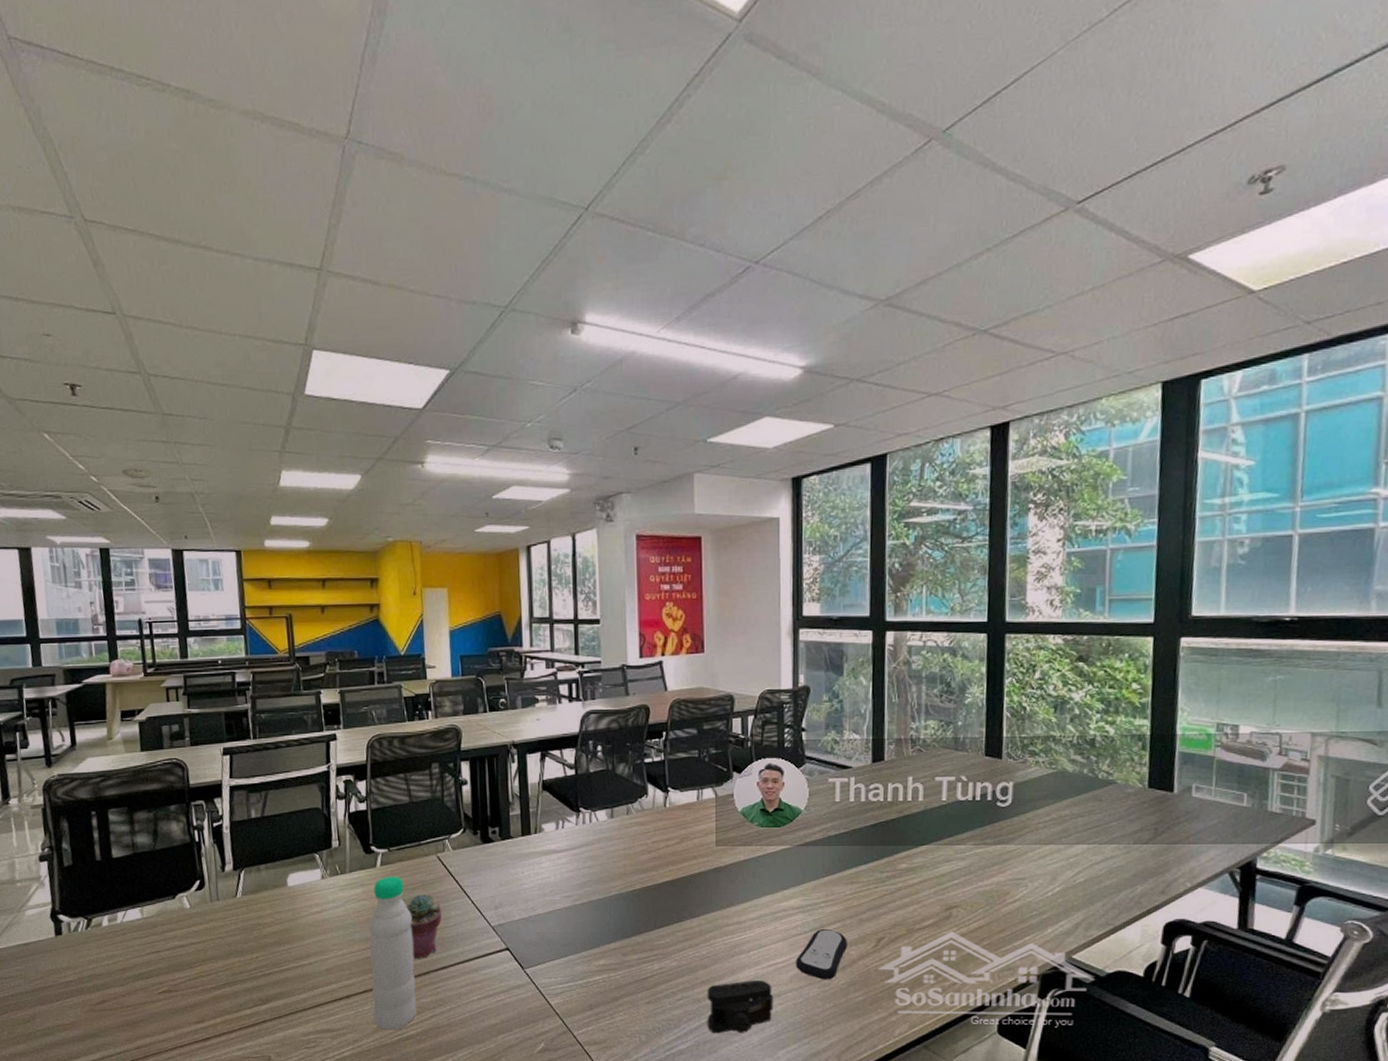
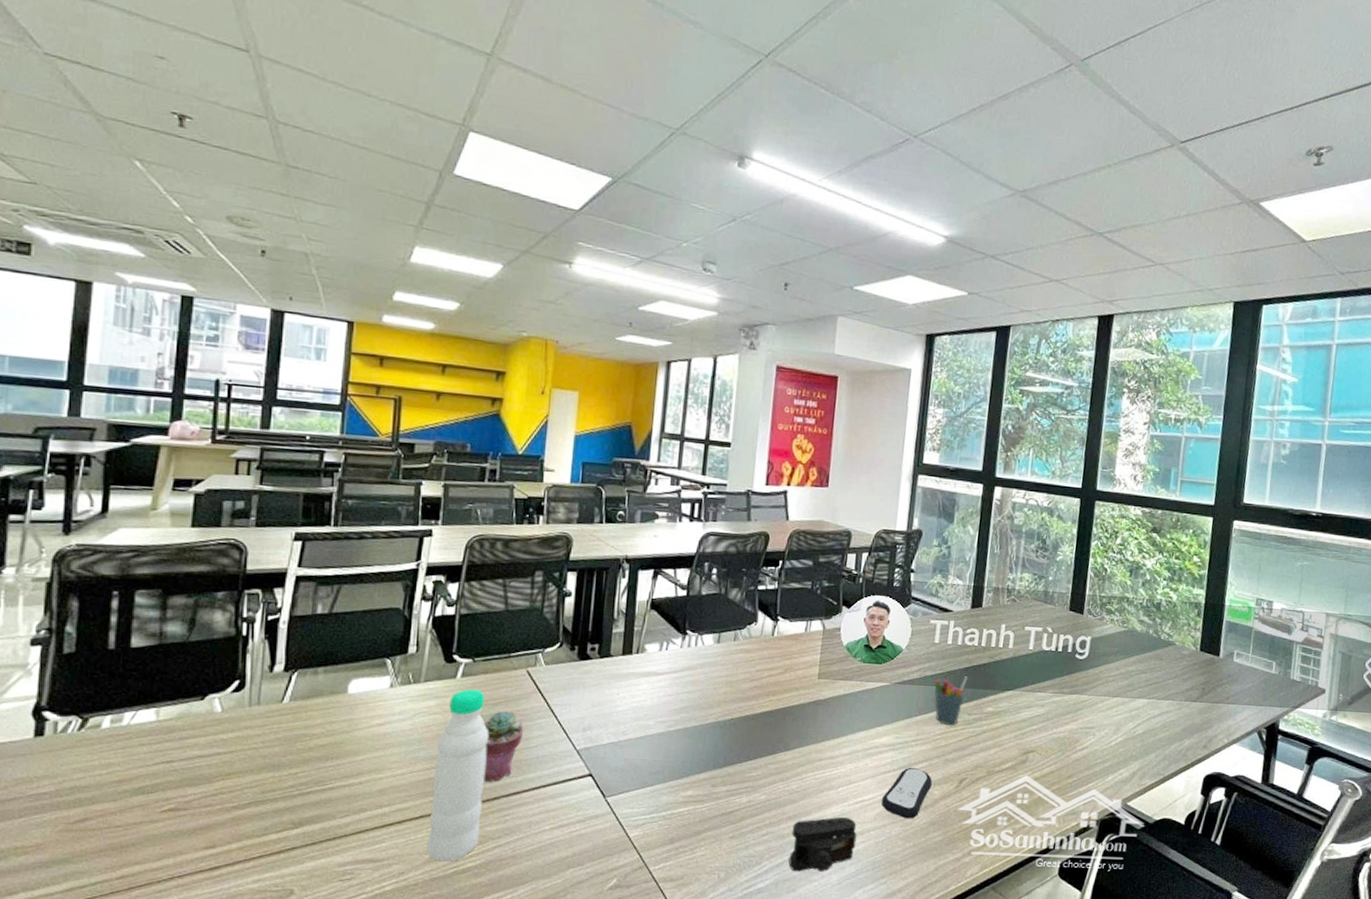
pen holder: none [838,834,876,884] -> present [933,676,968,725]

